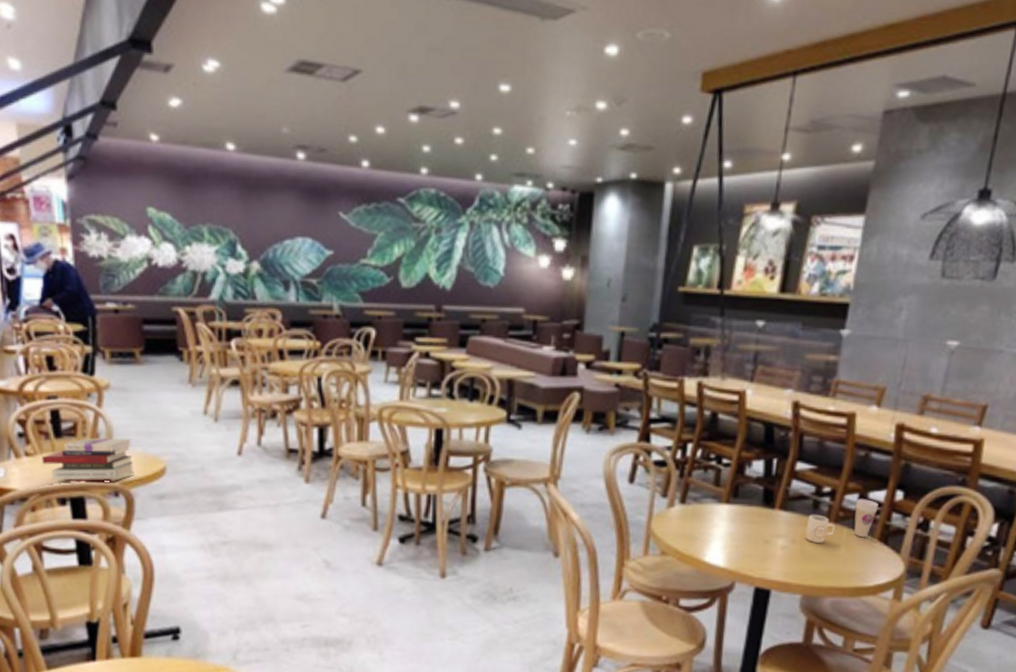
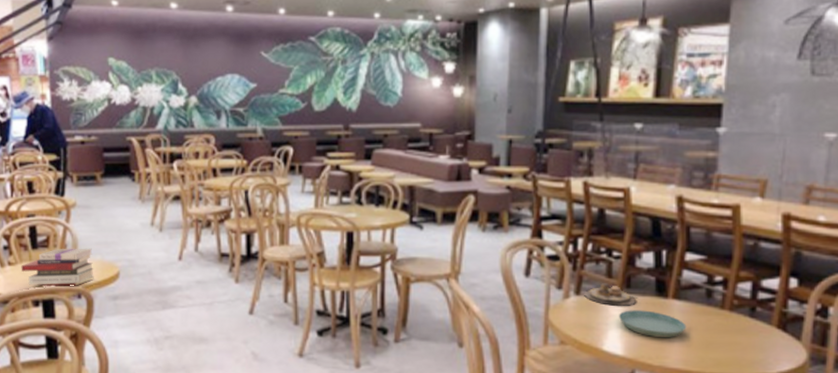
pastry: none [689,492,743,517] -> present [584,283,637,307]
saucer: none [723,520,790,550] -> present [619,310,686,338]
mug: present [805,514,835,544] -> none [701,303,731,332]
cup: present [853,499,879,538] -> none [750,287,773,325]

